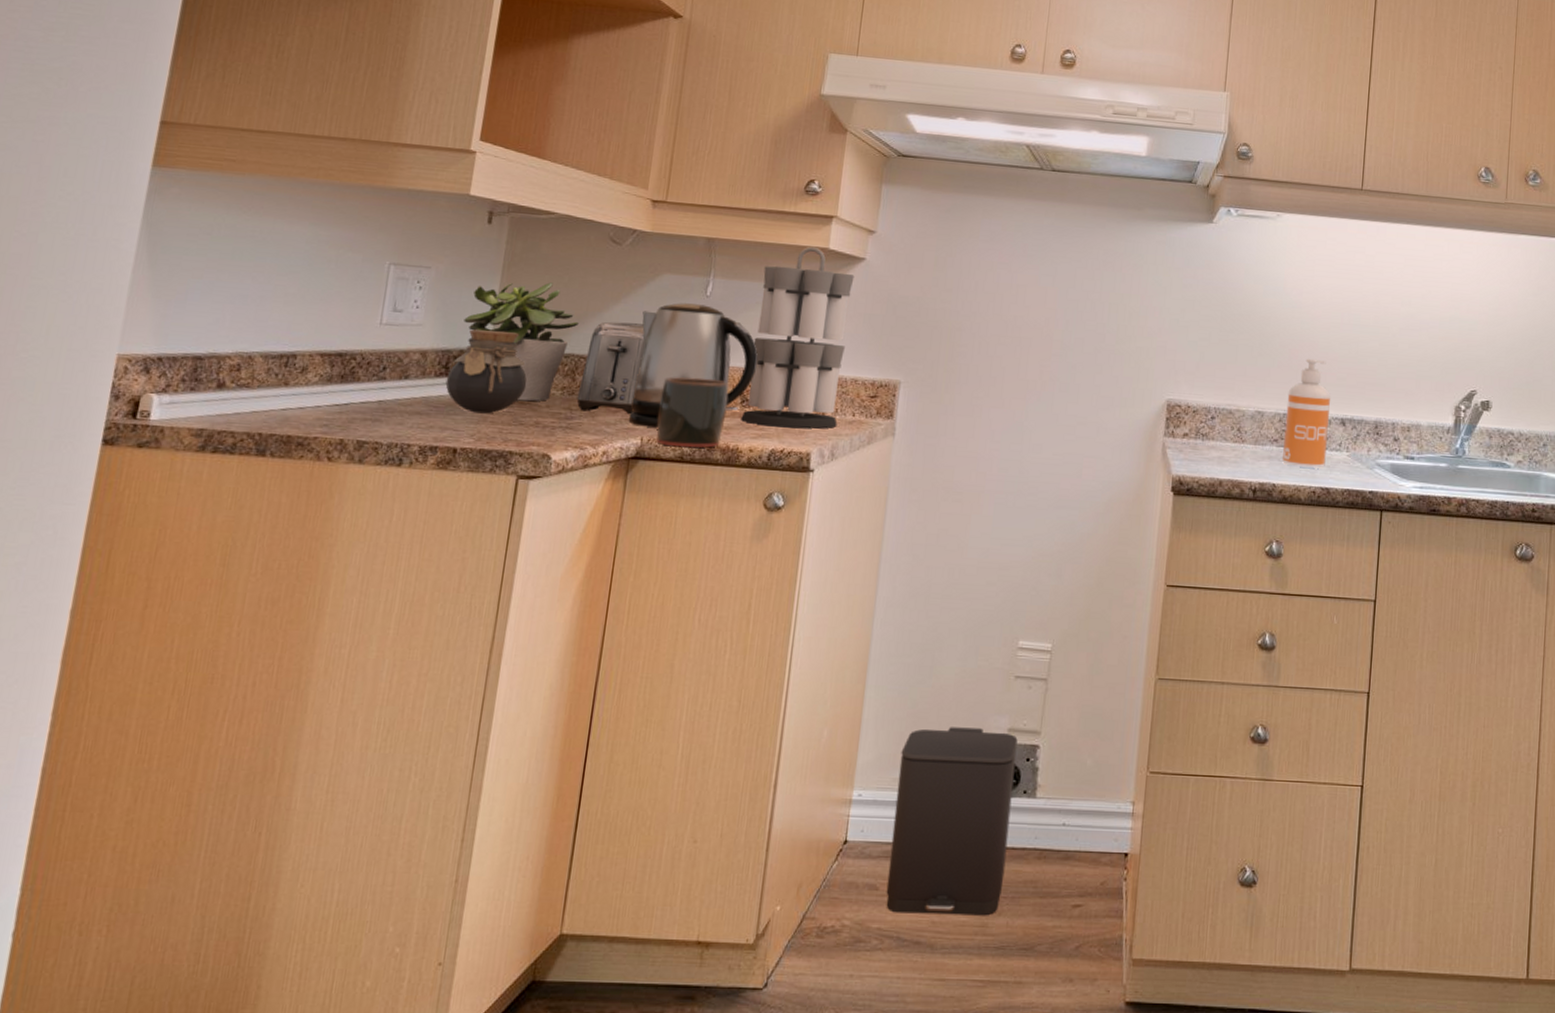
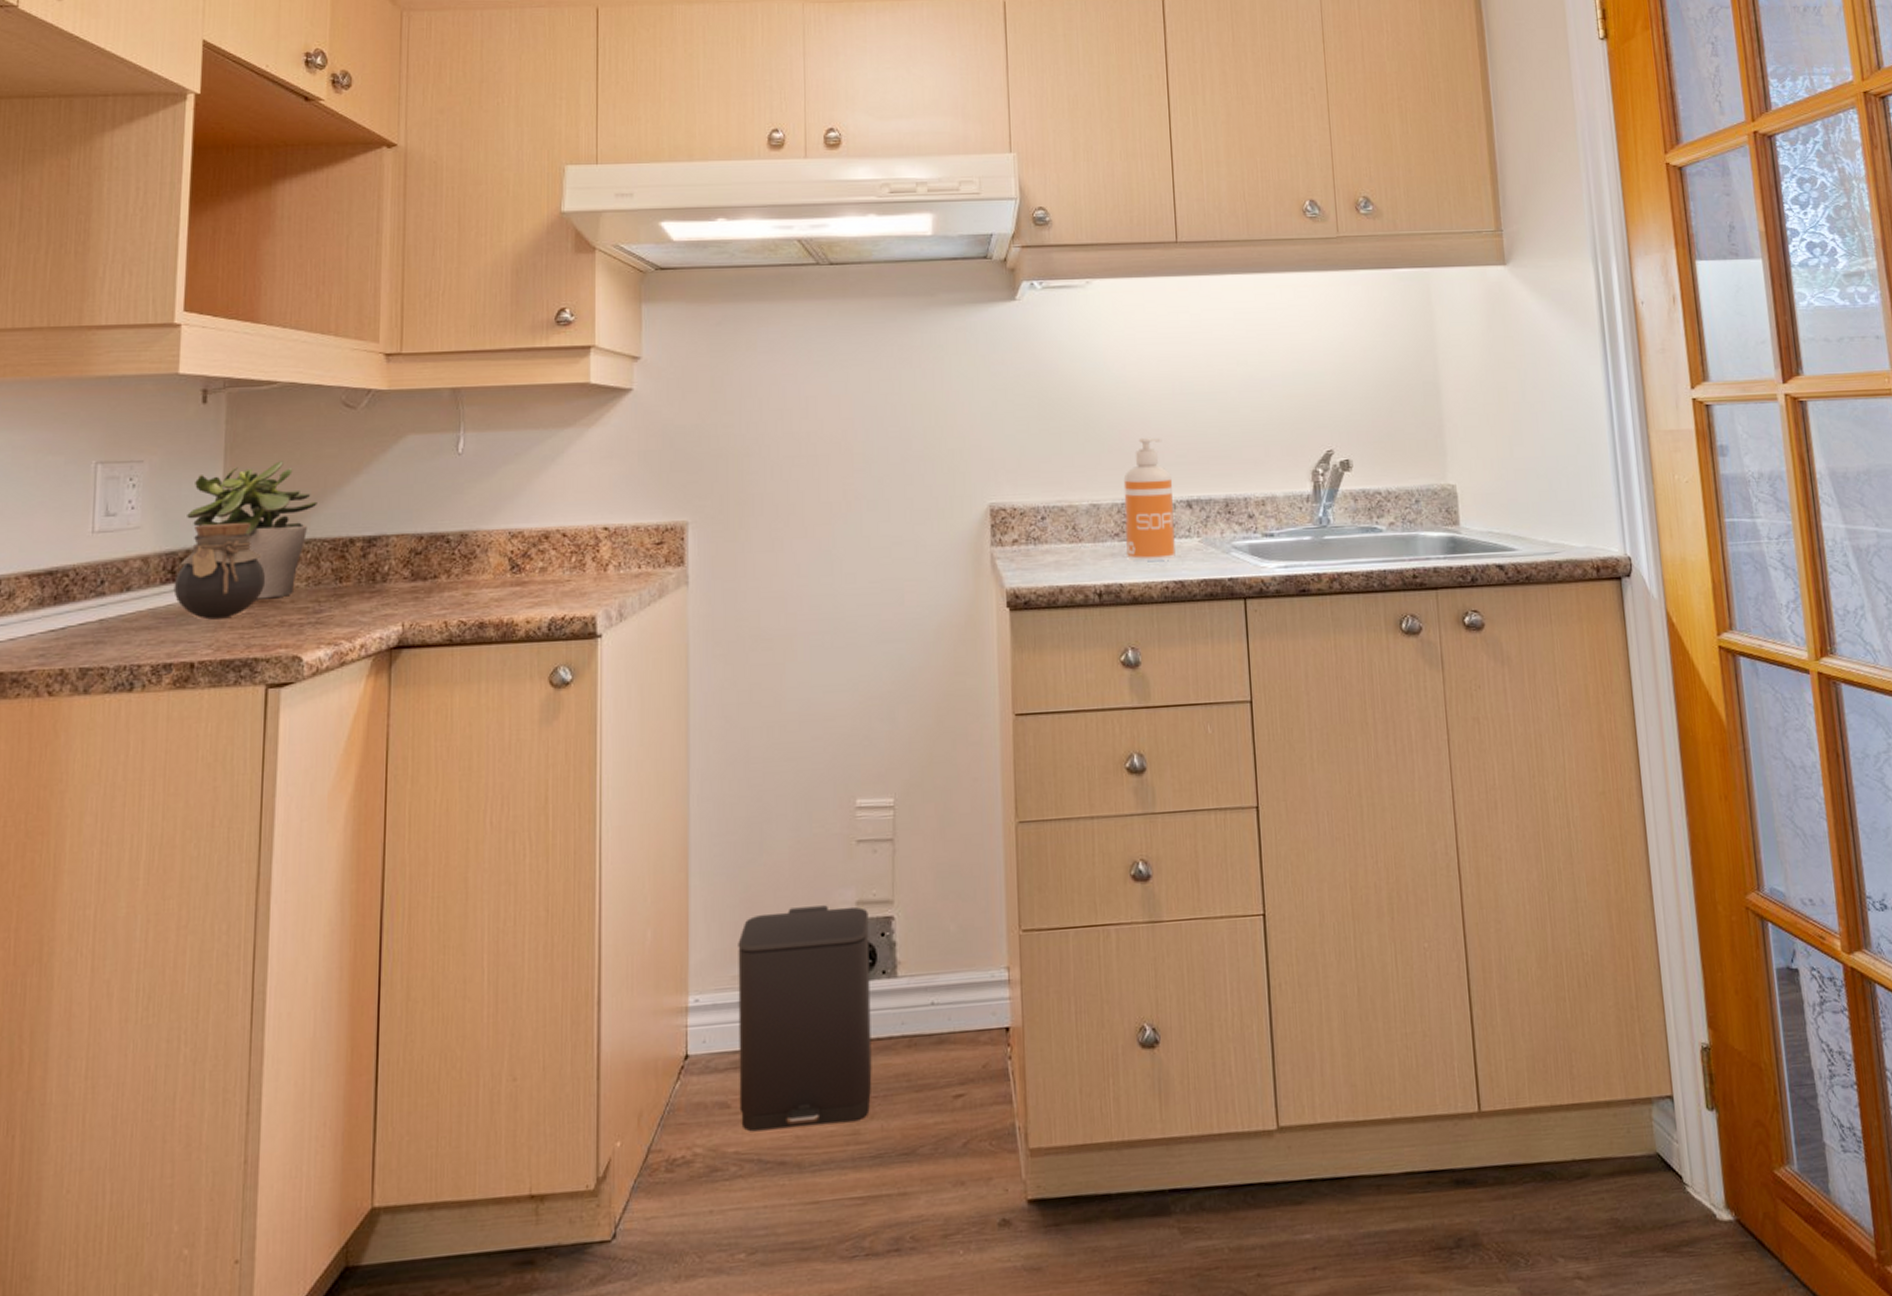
toaster: present [577,321,645,415] -> none [324,494,395,602]
kettle: present [628,303,759,428] -> none [385,464,525,611]
mug: present [656,377,729,448] -> none [418,547,496,629]
spice rack: present [741,246,855,429] -> none [513,382,622,592]

